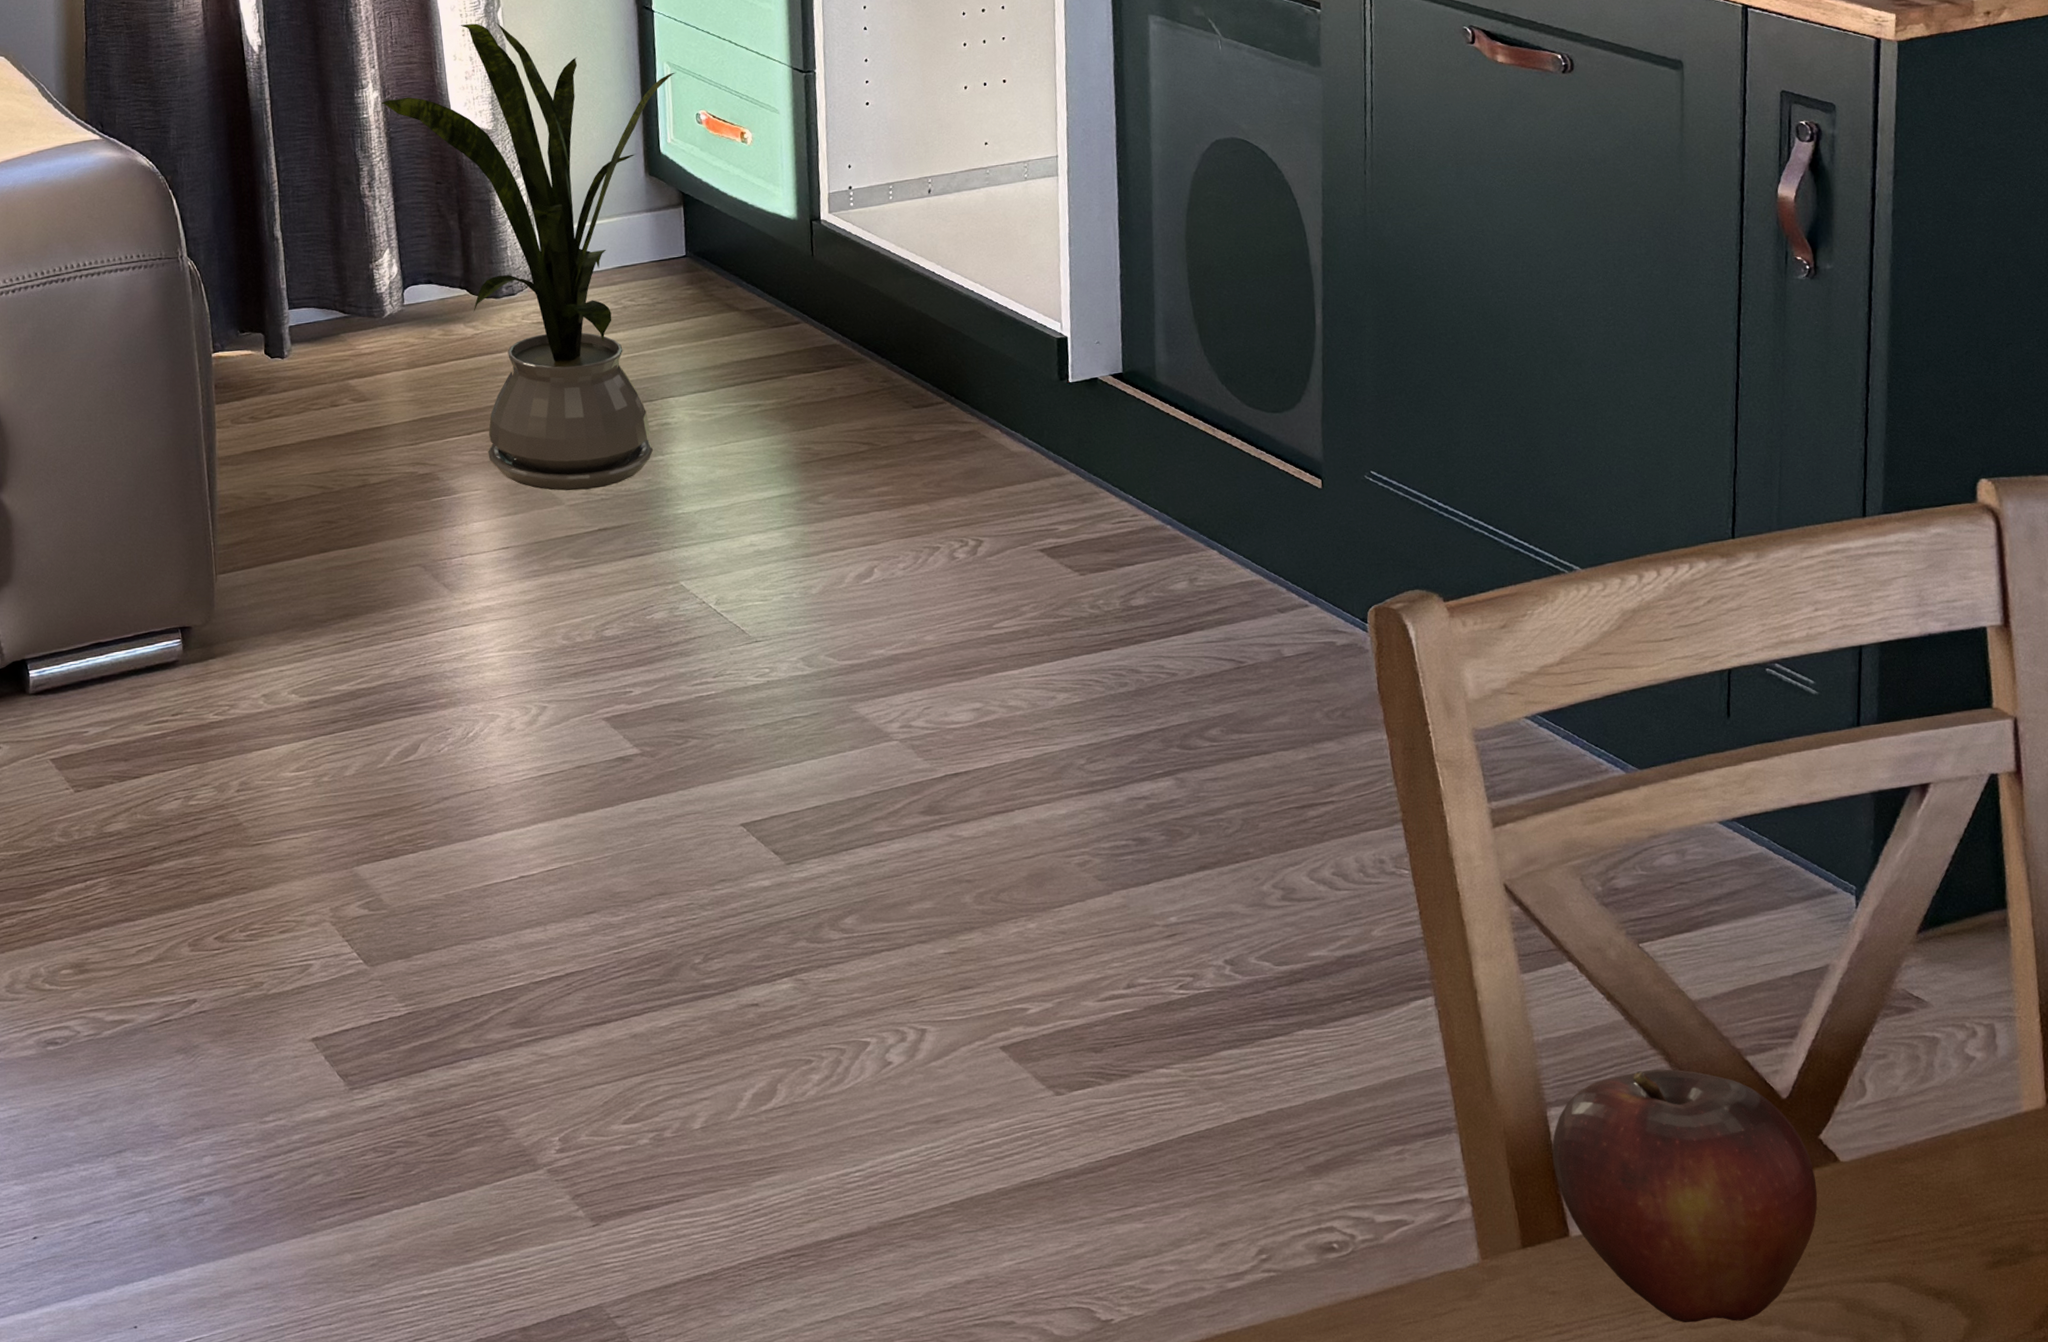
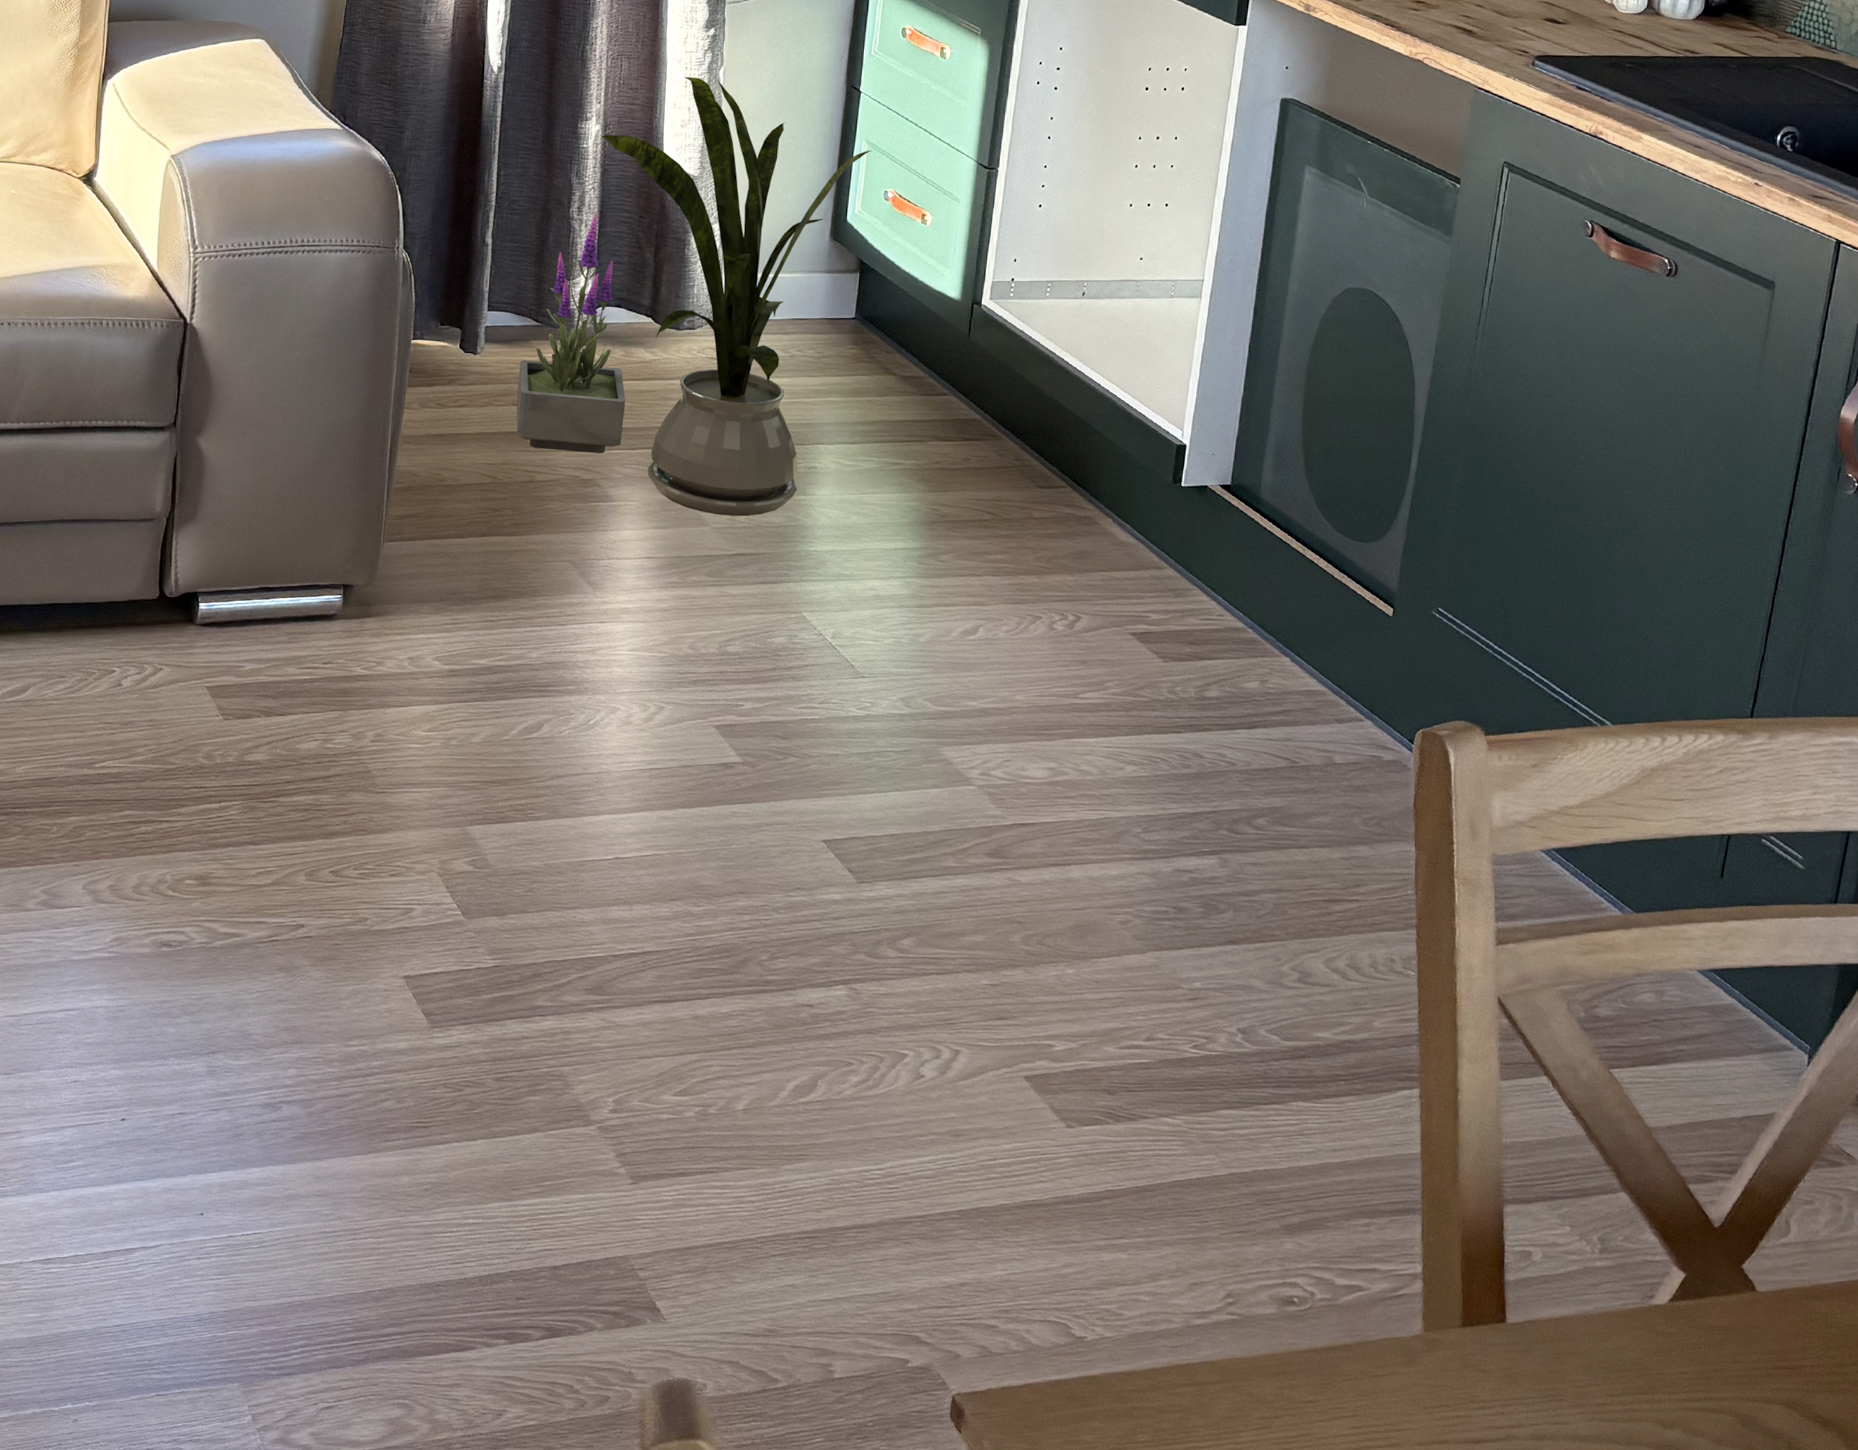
potted plant: none [332,186,455,449] -> present [516,213,626,454]
fruit: present [1552,1069,1818,1323] -> none [1501,1183,1733,1421]

